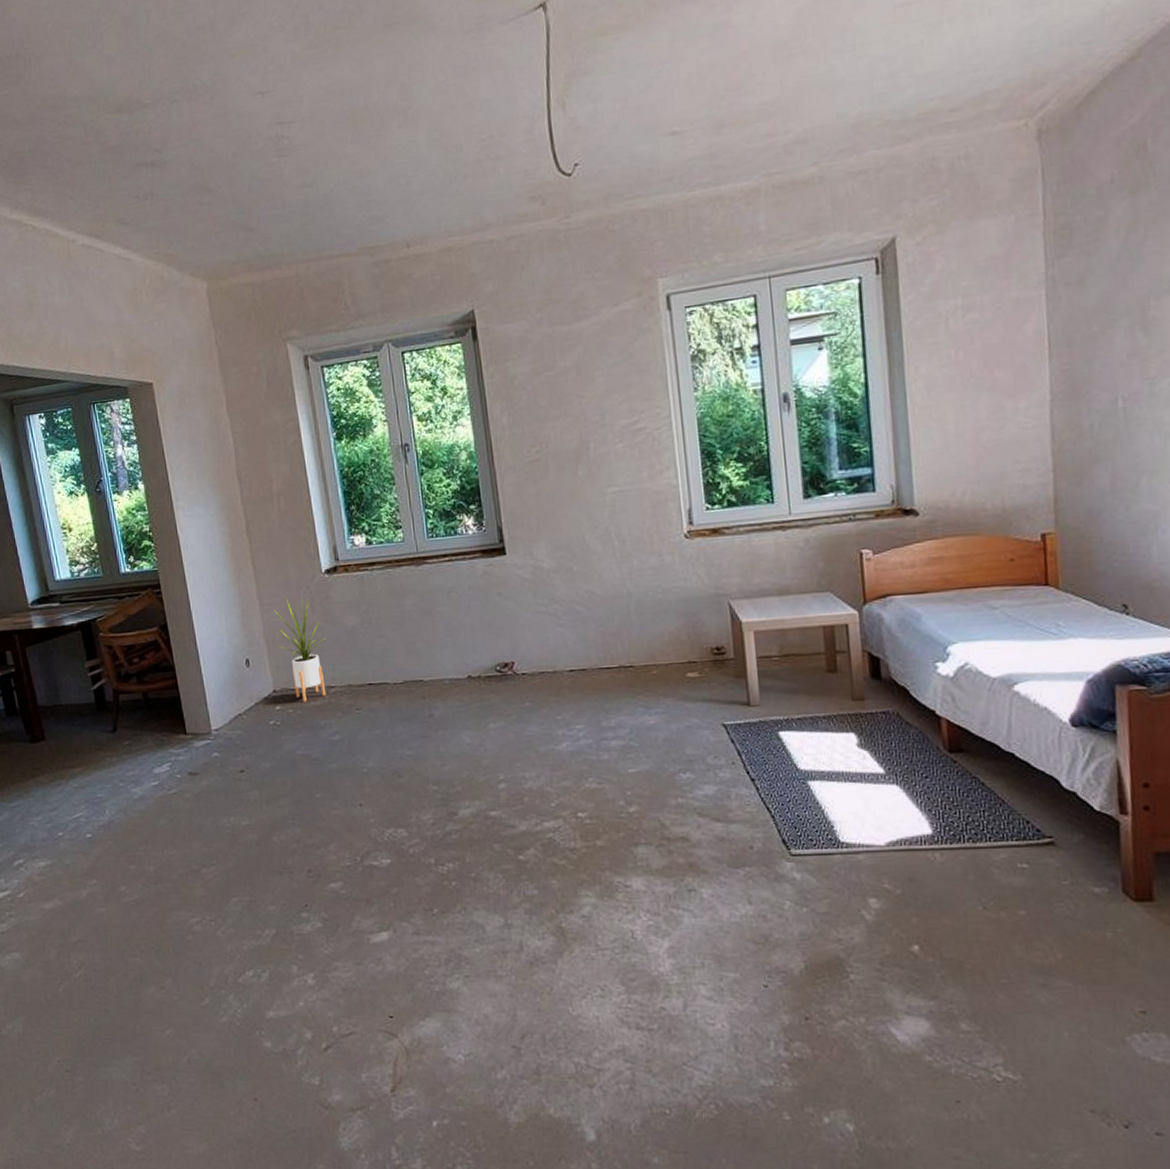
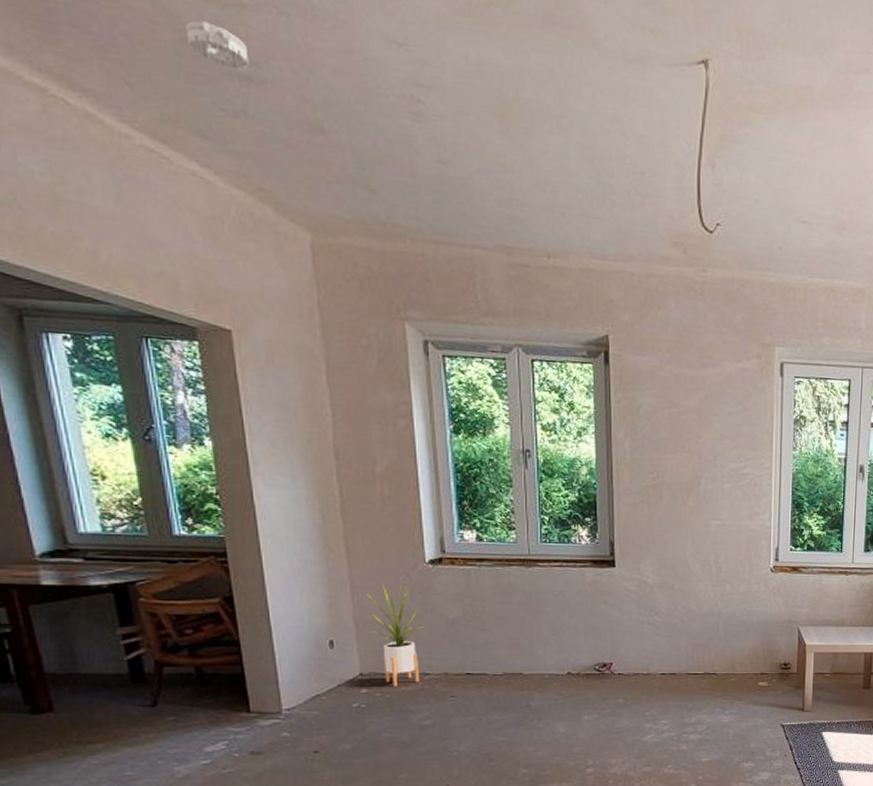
smoke detector: none [107,129,153,162] -> present [186,21,249,71]

